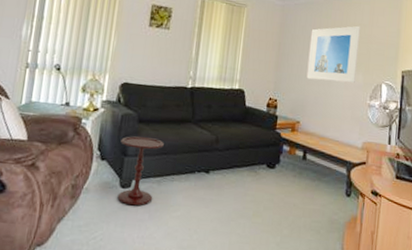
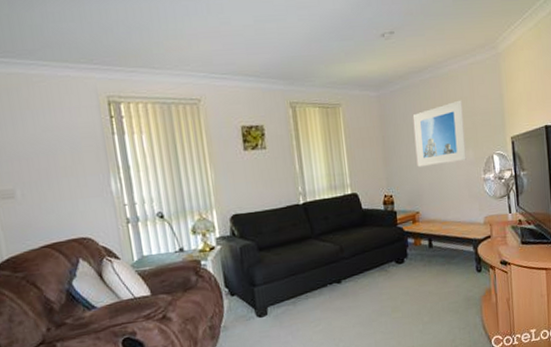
side table: present [117,136,164,206] -> none [245,262,292,332]

